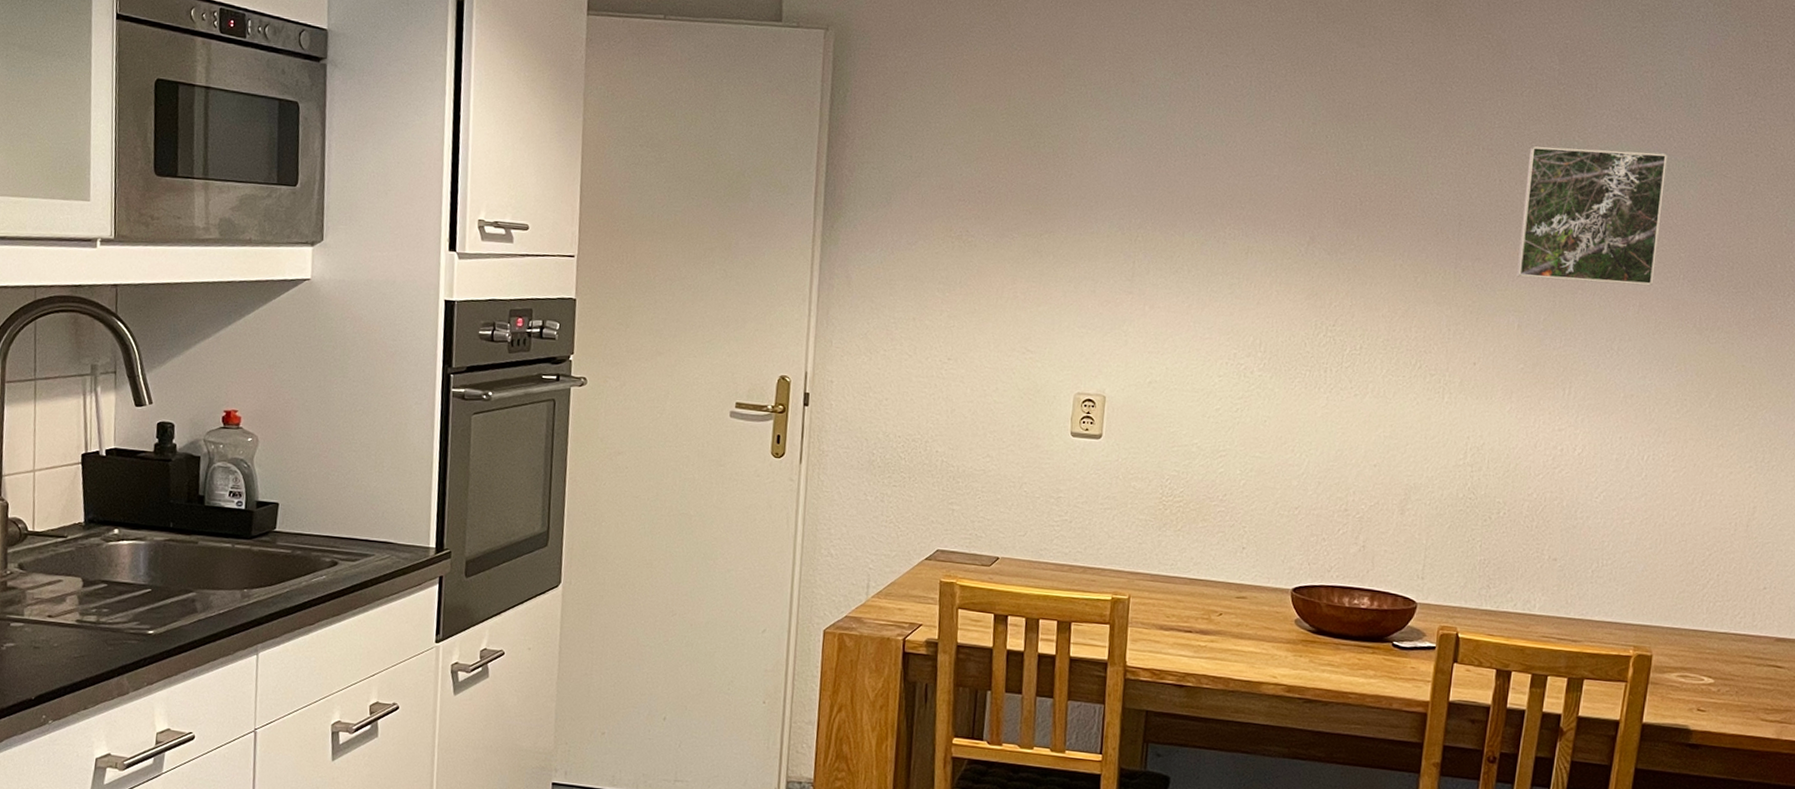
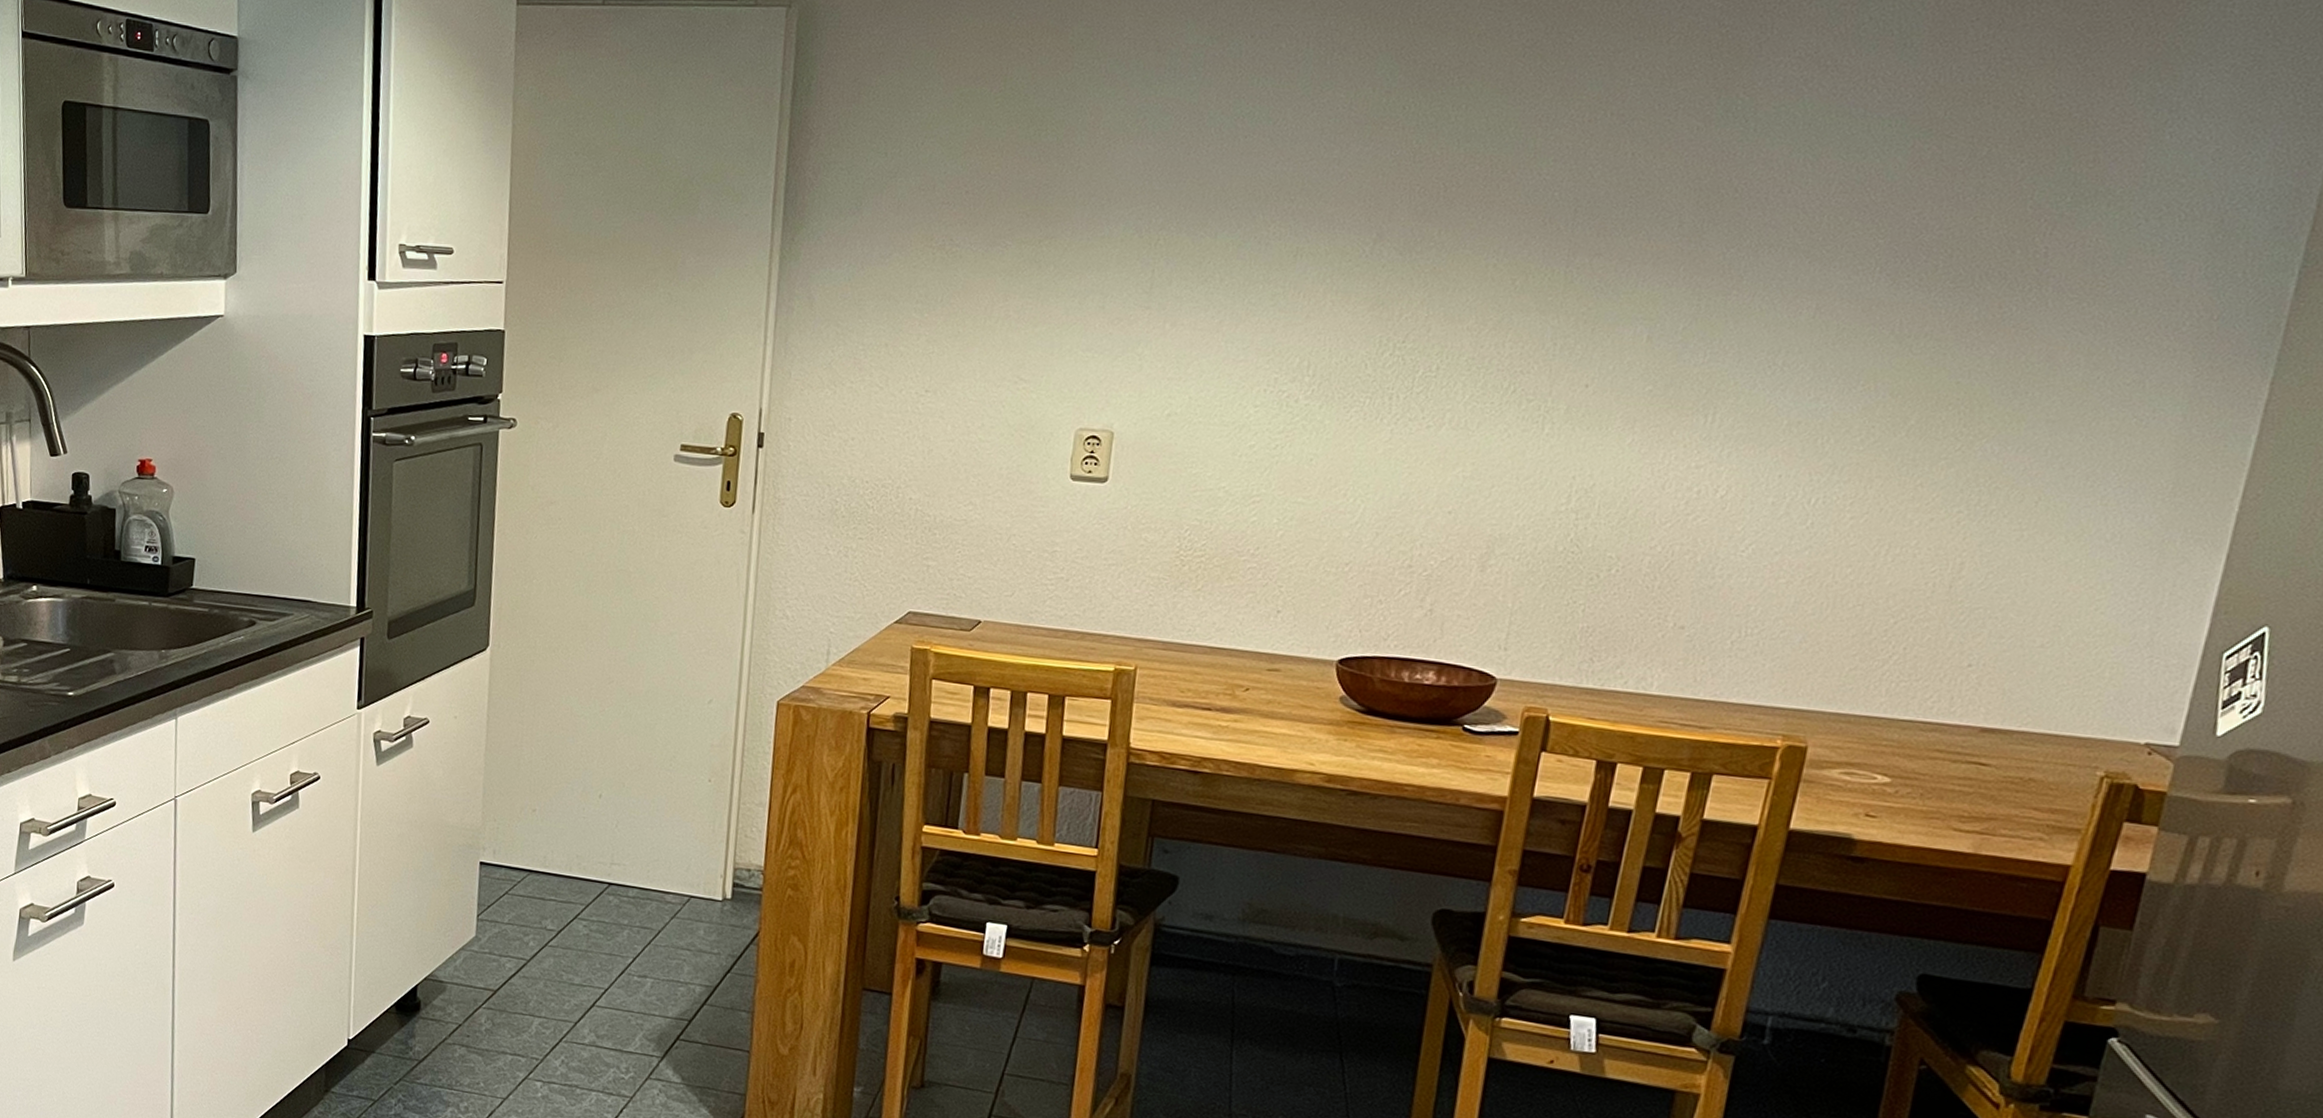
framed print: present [1516,146,1668,286] -> none [1649,108,1868,283]

